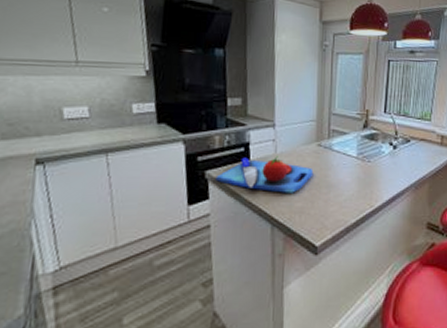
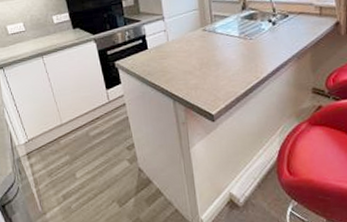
chopping board: present [215,155,314,193] -> none [123,42,202,74]

